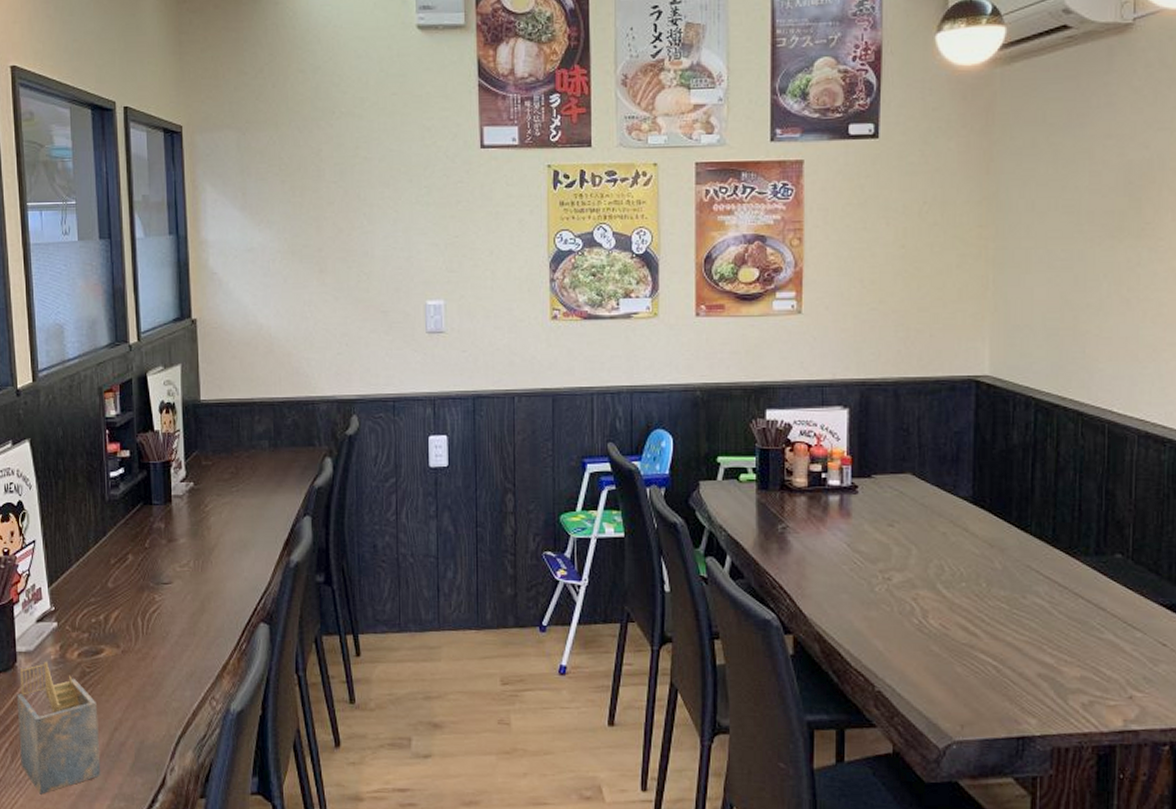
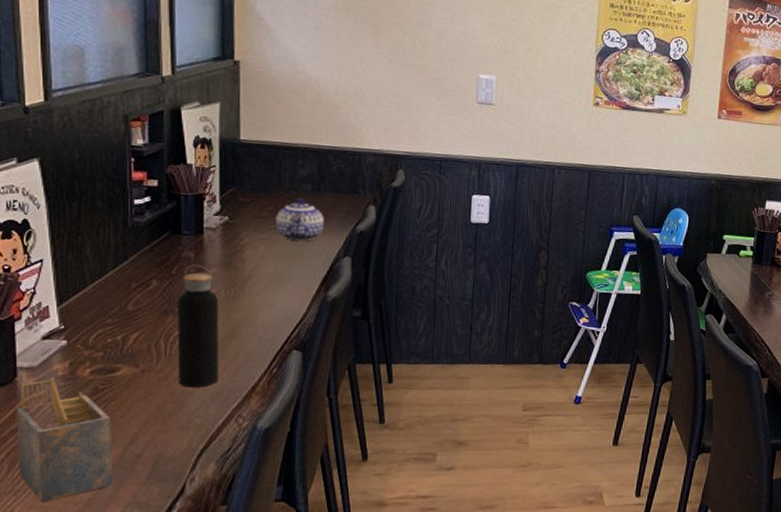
water bottle: none [151,535,193,668] -> present [177,264,220,388]
teapot: none [237,456,283,502] -> present [276,198,324,241]

